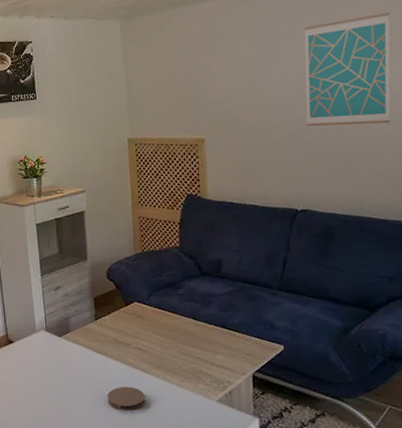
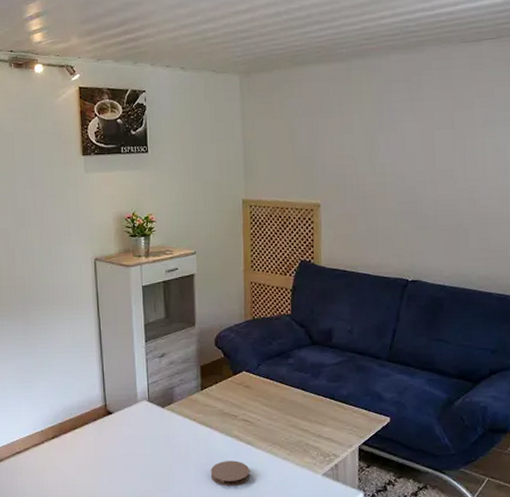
wall art: present [303,12,391,127] -> none [419,88,502,198]

